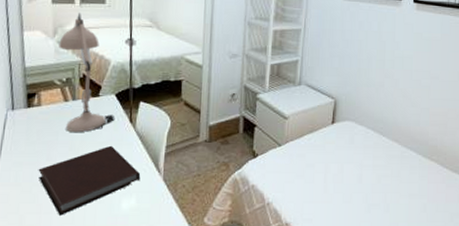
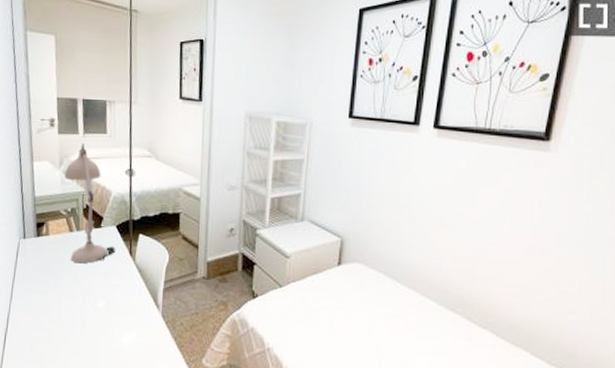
notebook: present [38,145,141,216] -> none [46,277,140,345]

